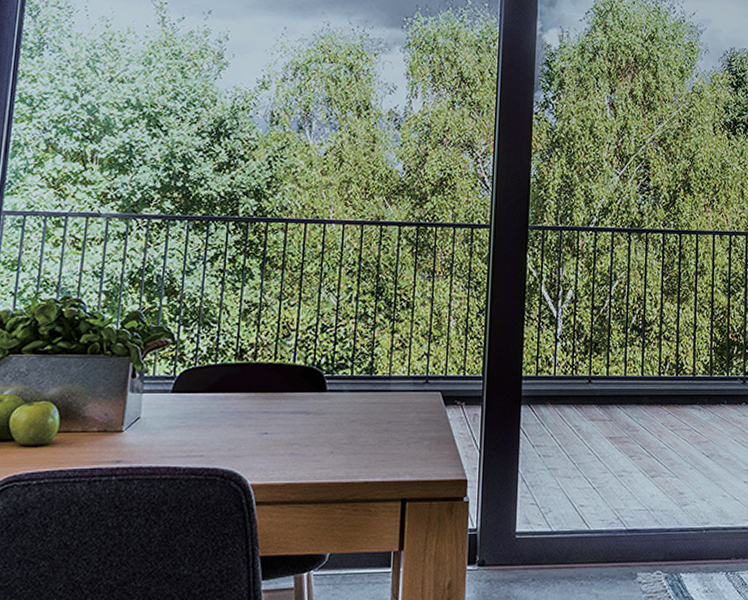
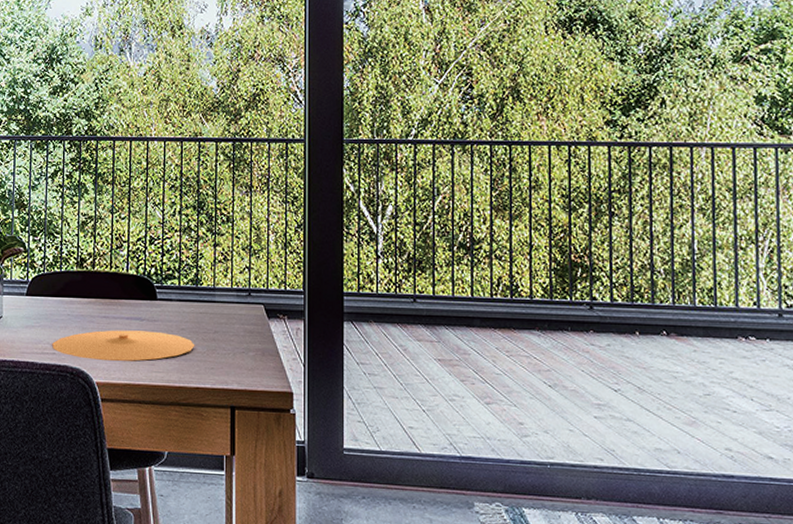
plate: none [200,425,366,461] -> present [52,330,195,362]

